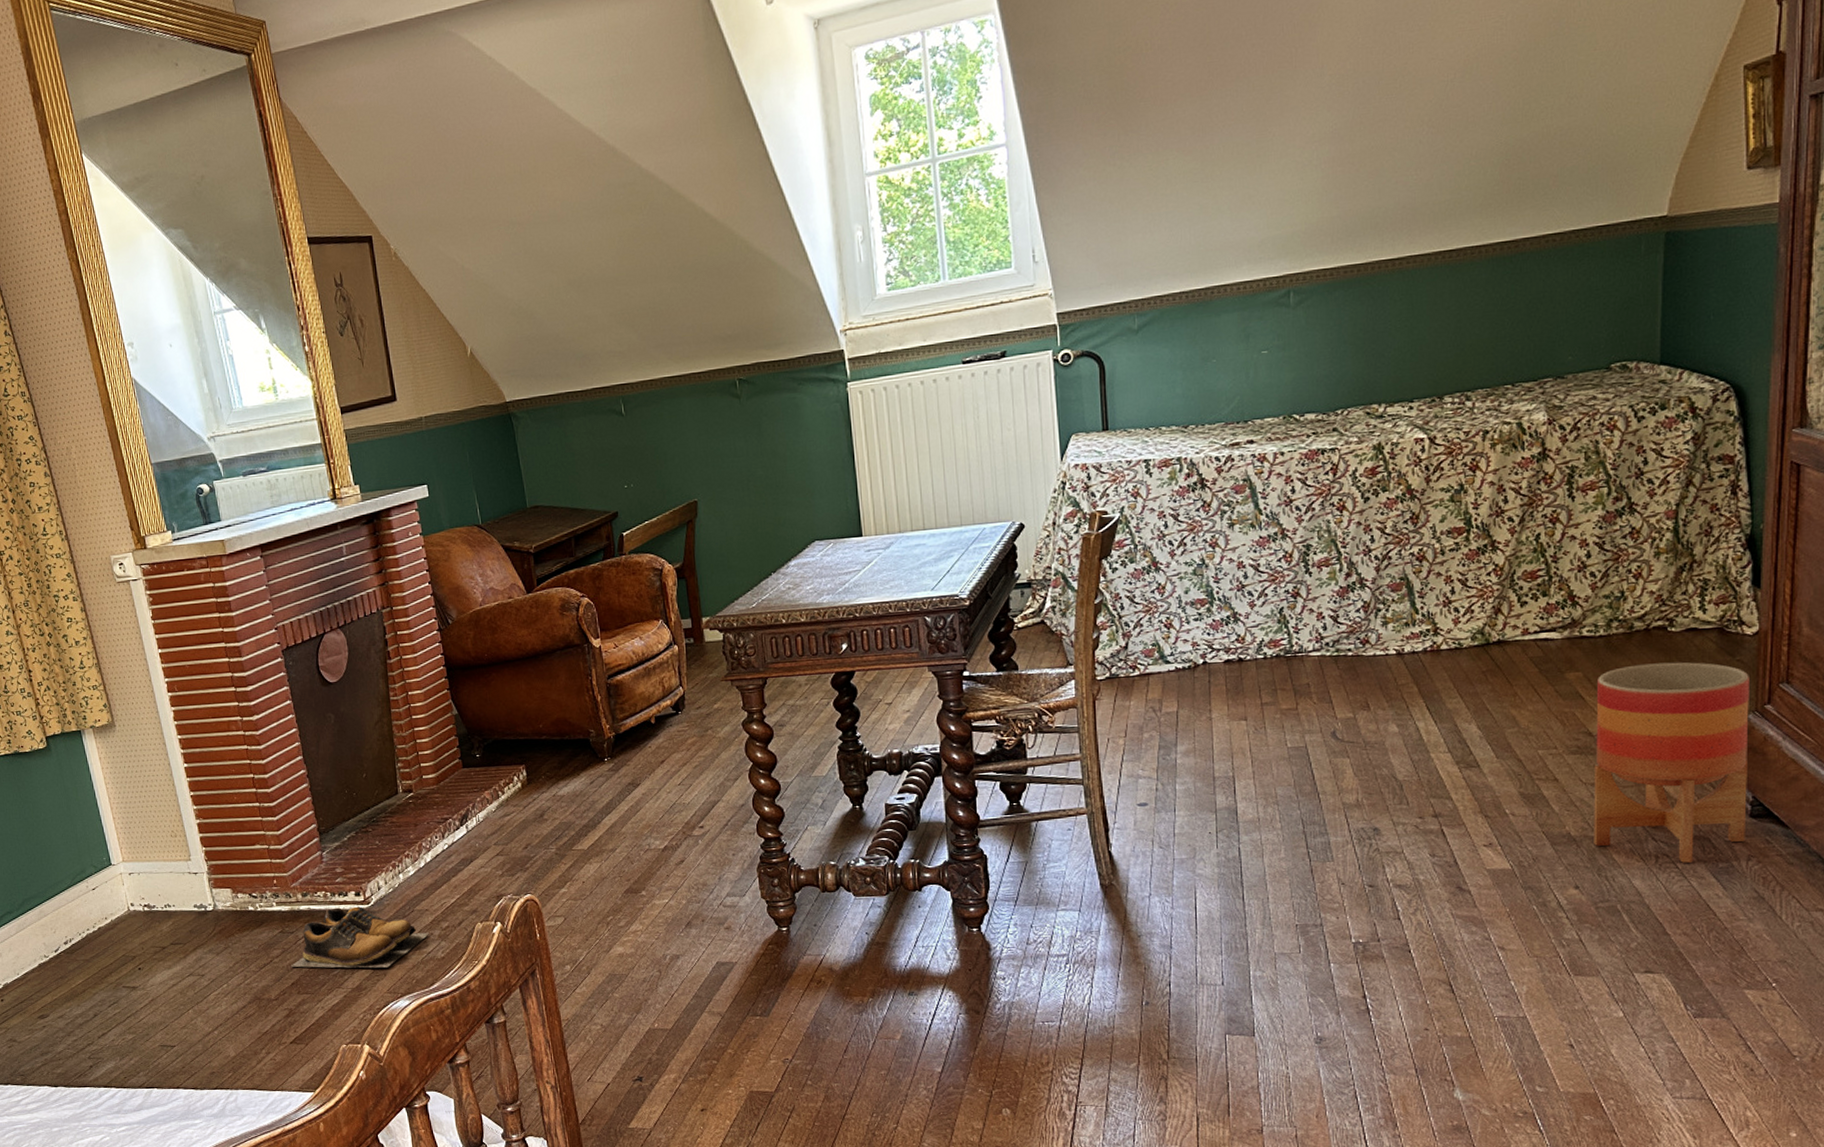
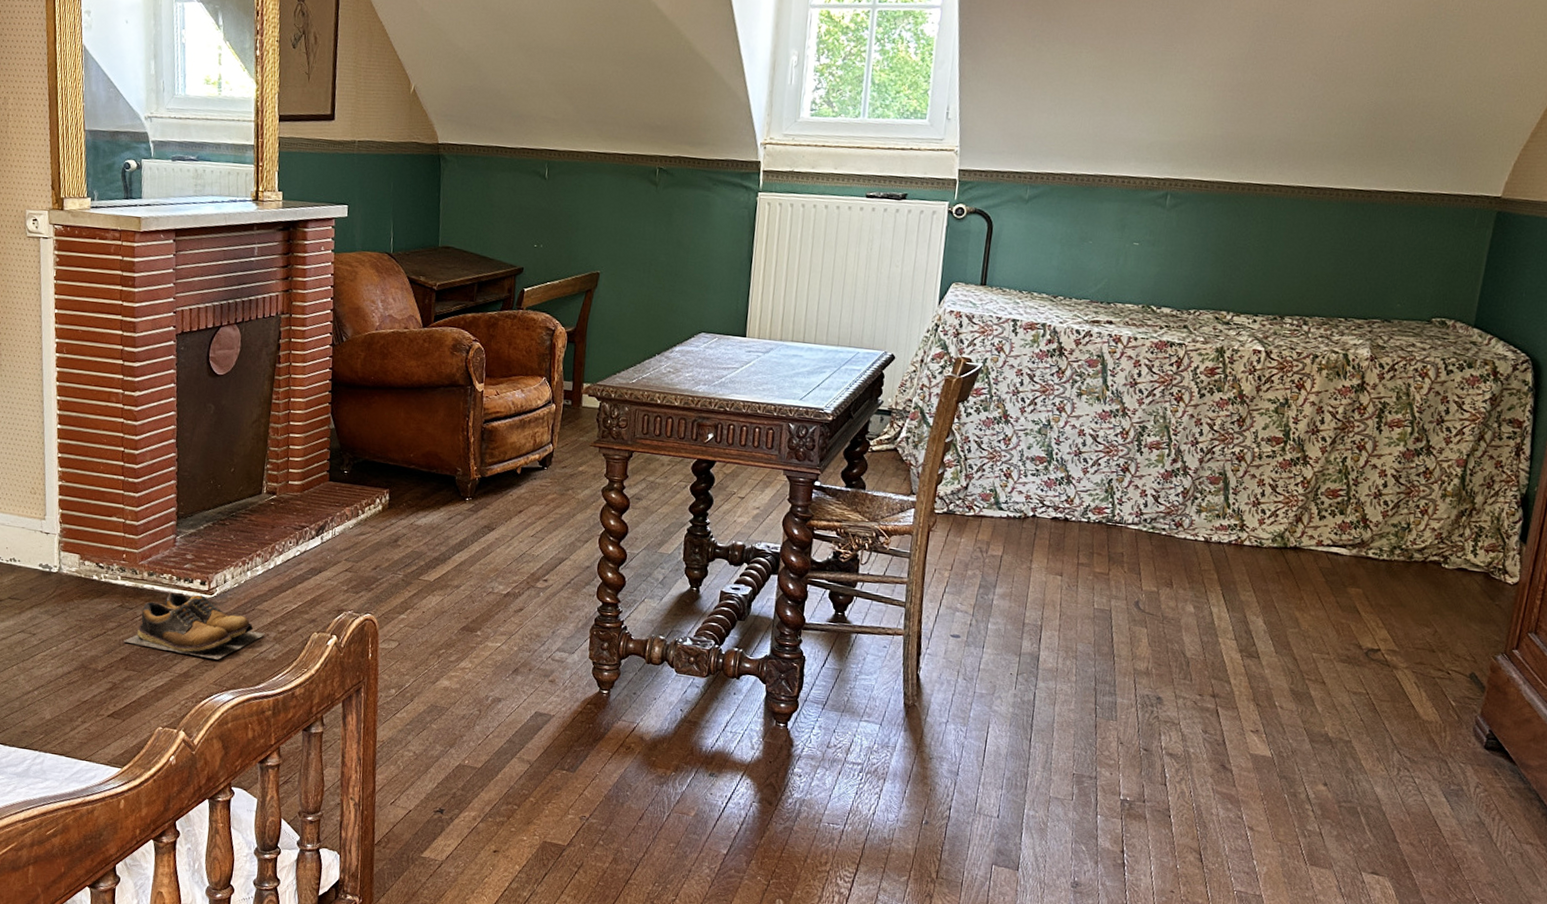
planter: present [1593,662,1749,863] -> none [1347,591,1504,780]

